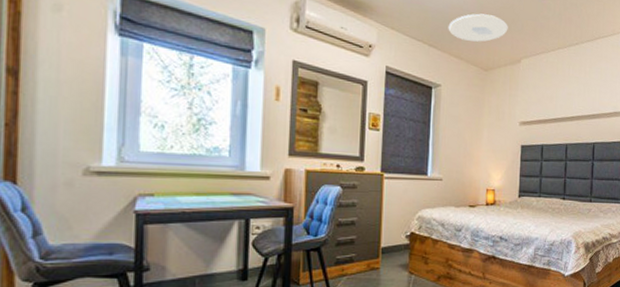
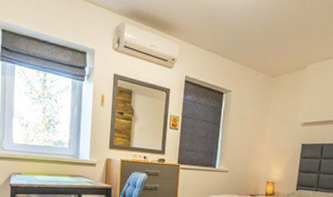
ceiling light: present [448,13,508,42] -> none [240,25,297,51]

